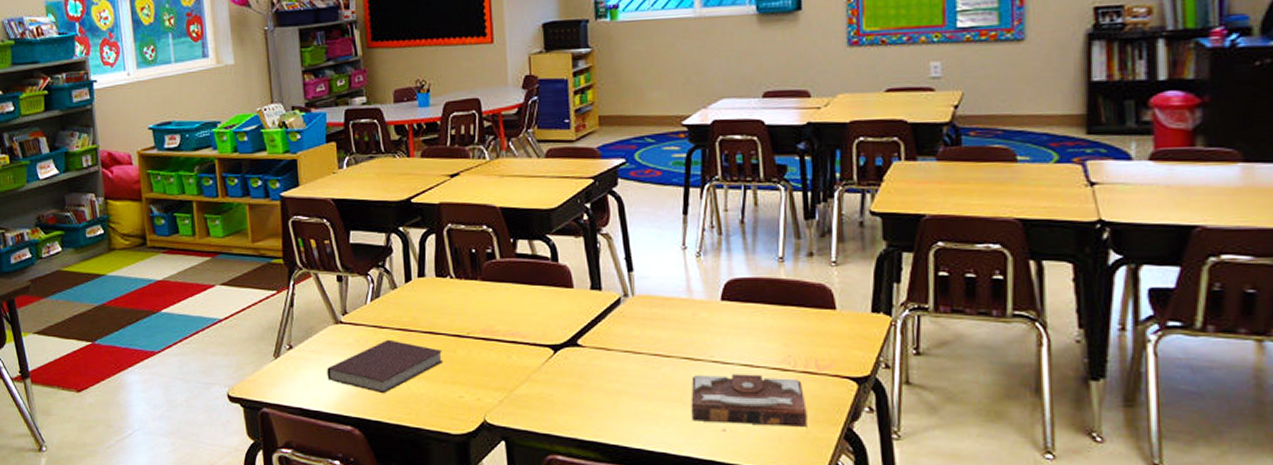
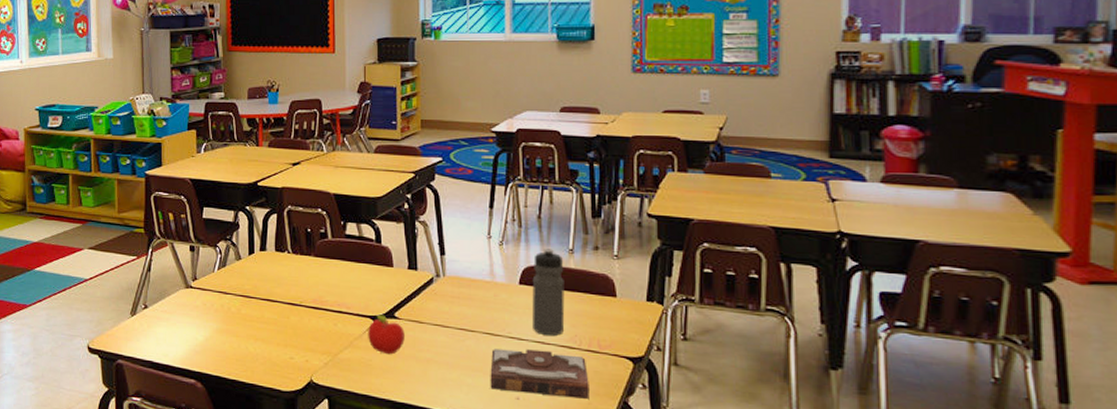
notebook: present [327,339,444,393] -> none [176,304,278,351]
fruit: none [547,343,590,388] -> present [368,314,405,355]
water bottle: none [736,258,776,357] -> present [532,249,565,335]

